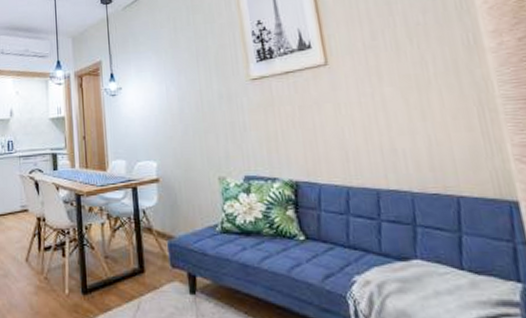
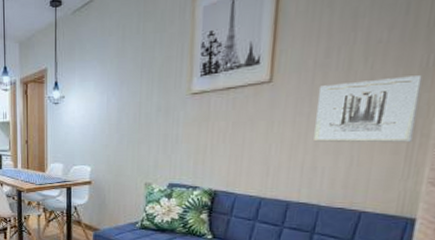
wall art: none [374,53,483,123] -> present [313,75,422,143]

